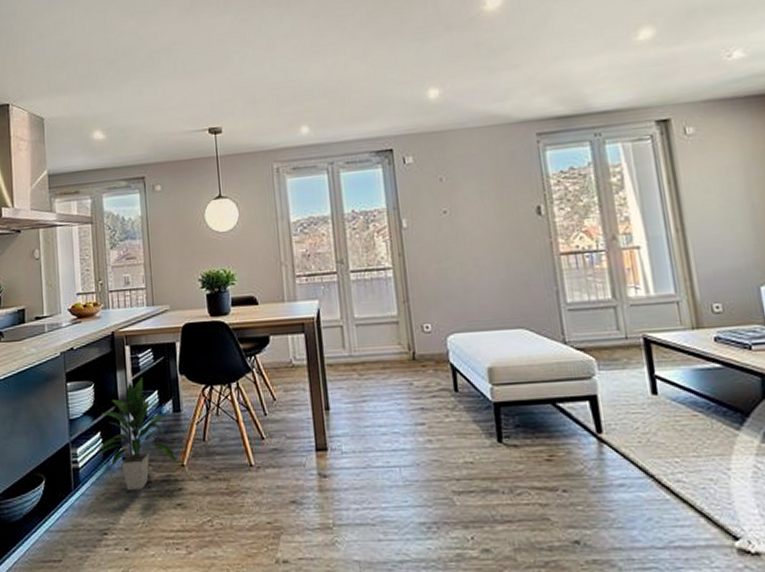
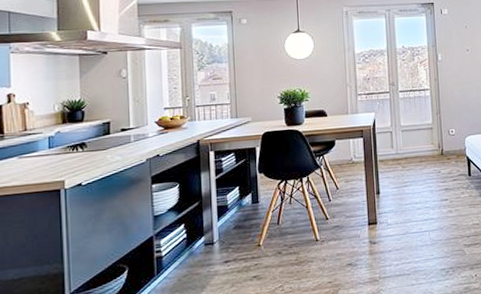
indoor plant: present [97,377,177,490] -> none [180,177,254,270]

